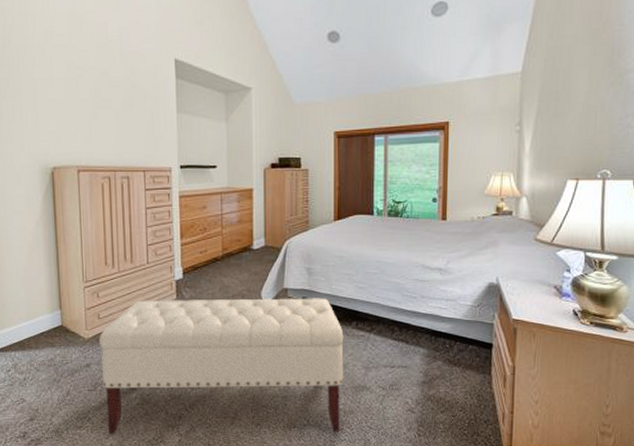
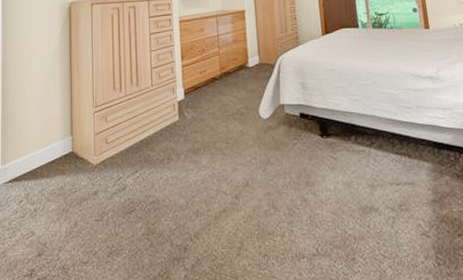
bench: present [98,298,345,434] -> none [106,112,352,270]

